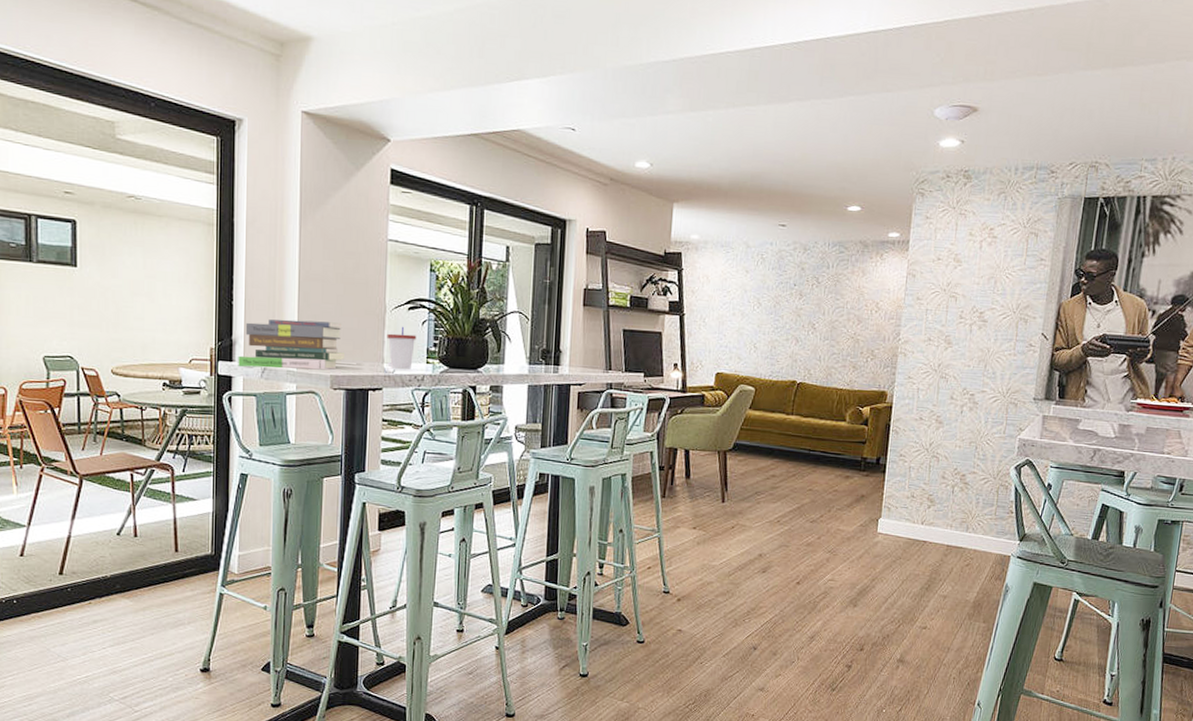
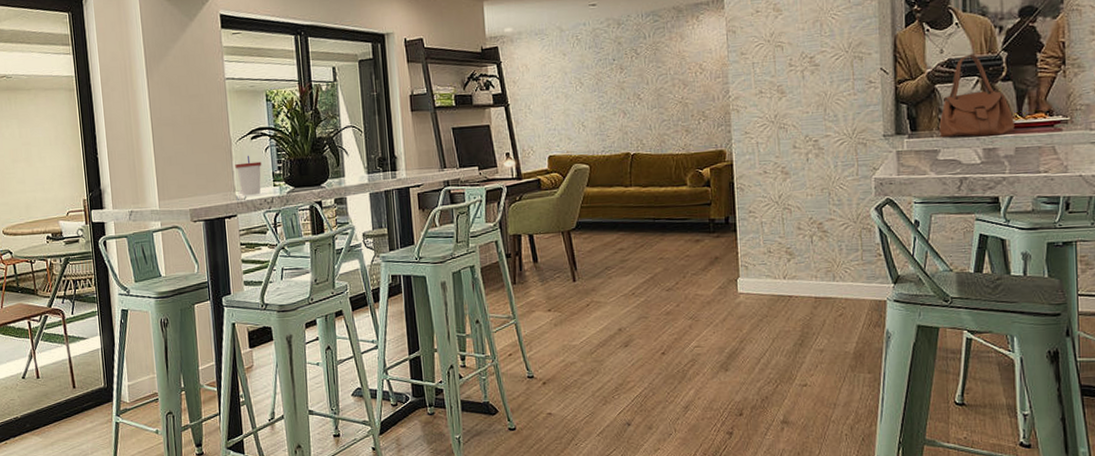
books: present [238,319,344,370] -> none [107,160,200,212]
handbag: none [1083,332,1151,415] -> present [939,53,1015,139]

